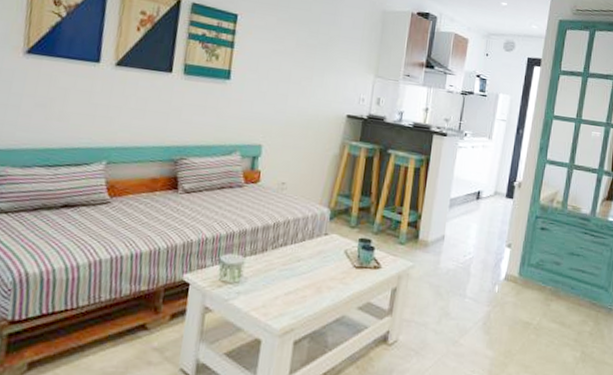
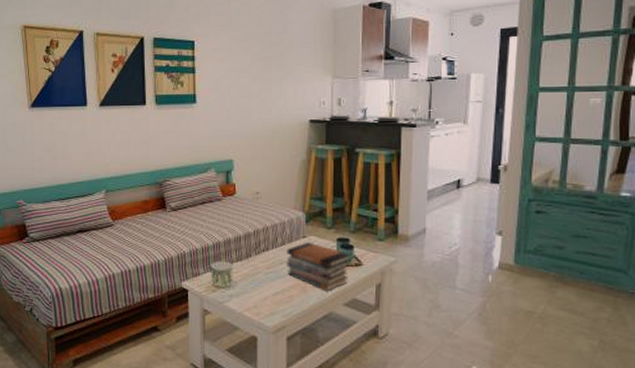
book stack: none [304,239,372,294] -> present [287,242,352,292]

